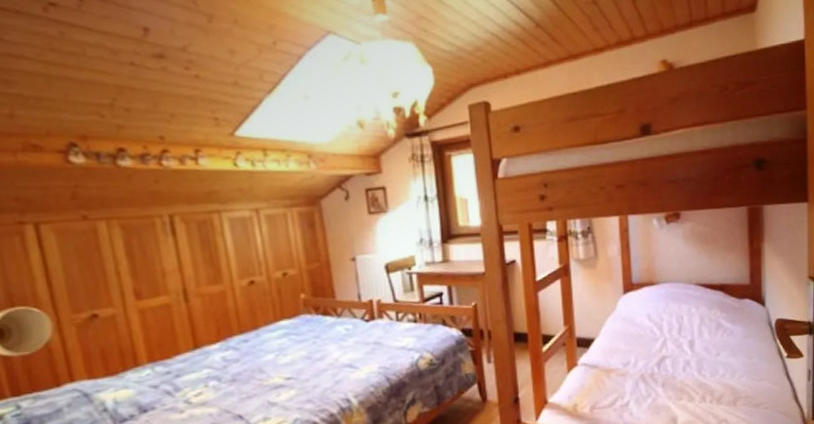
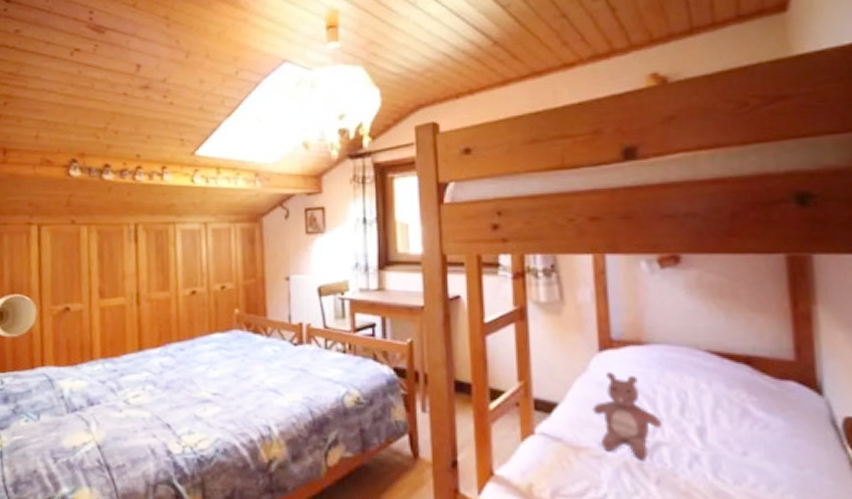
stuffed animal: none [619,309,667,372] -> present [592,372,663,460]

